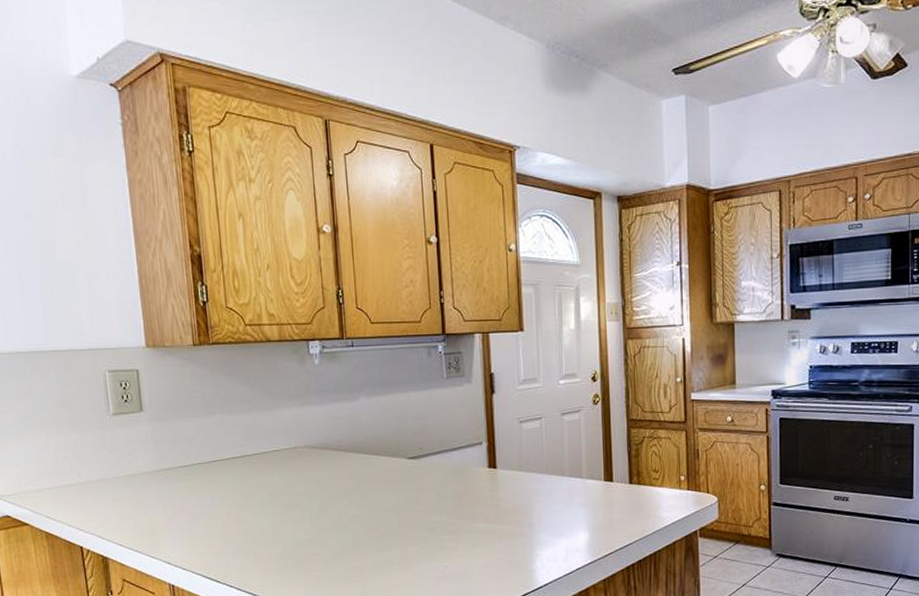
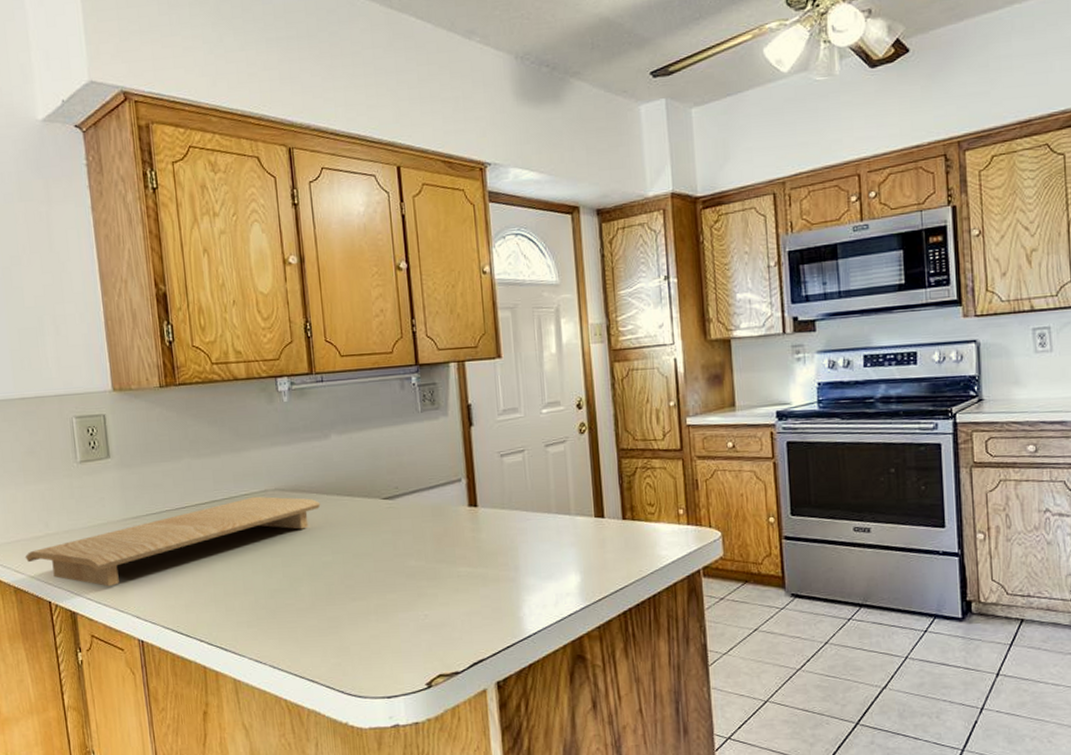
cutting board: none [56,452,349,534] -> present [25,496,321,587]

